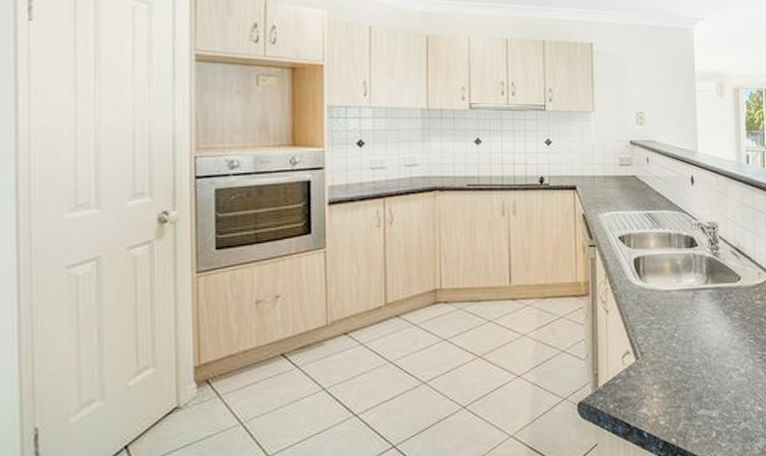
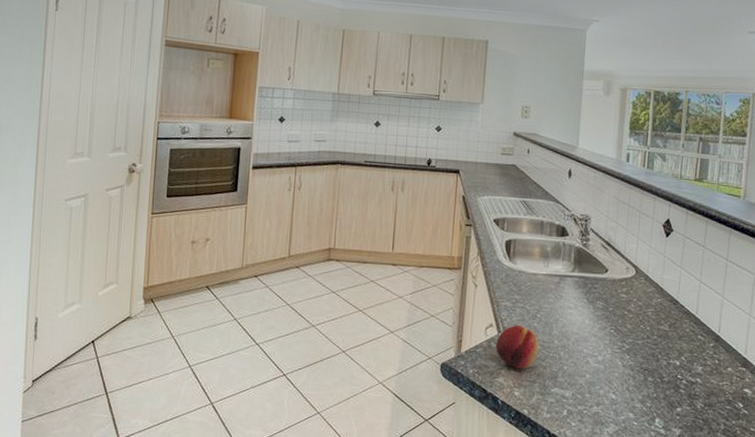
fruit: none [634,347,681,396] -> present [495,324,539,369]

